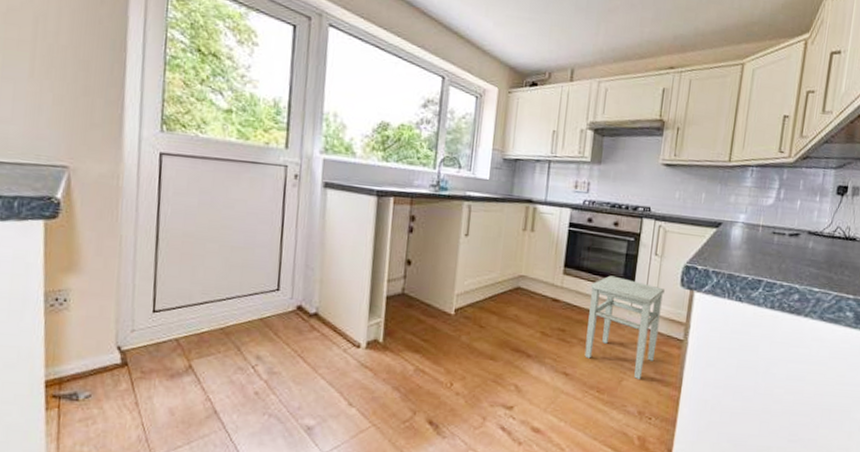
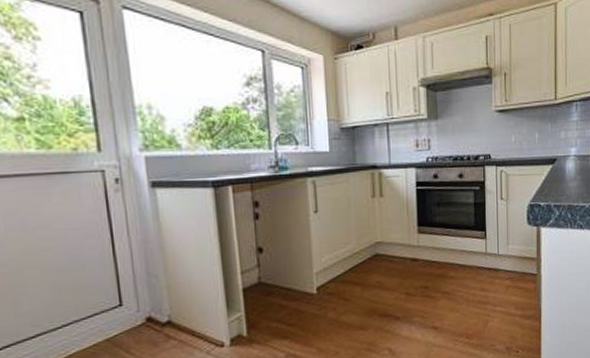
stool: present [584,275,665,379] -> none [446,226,514,318]

